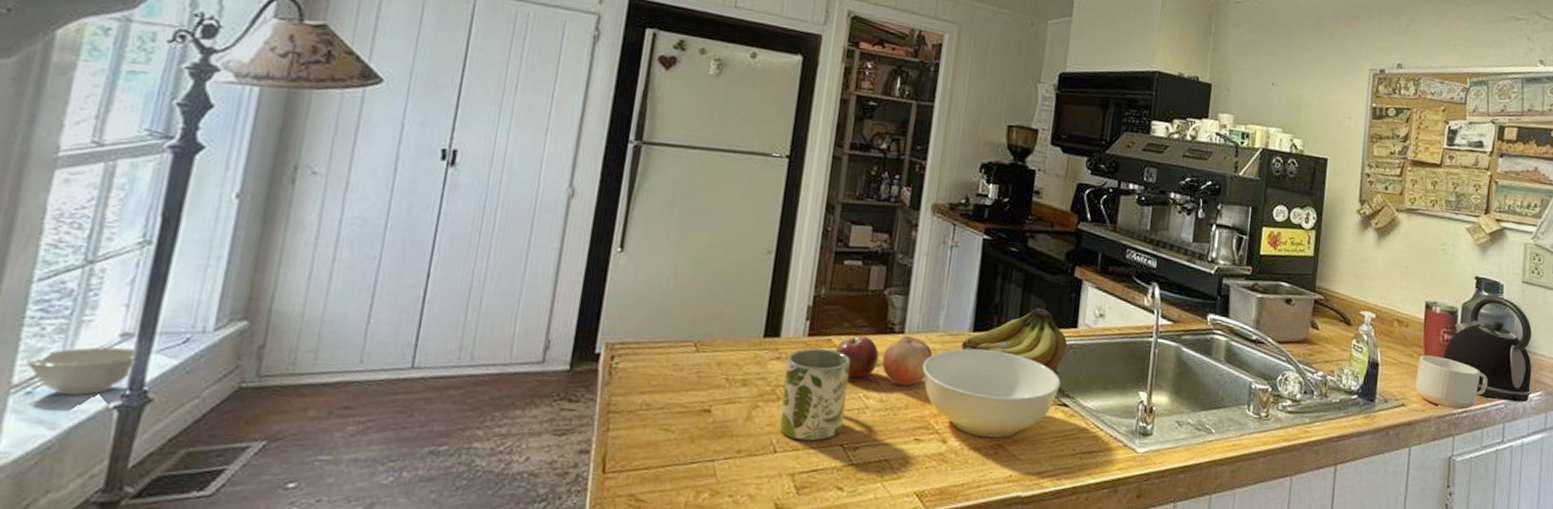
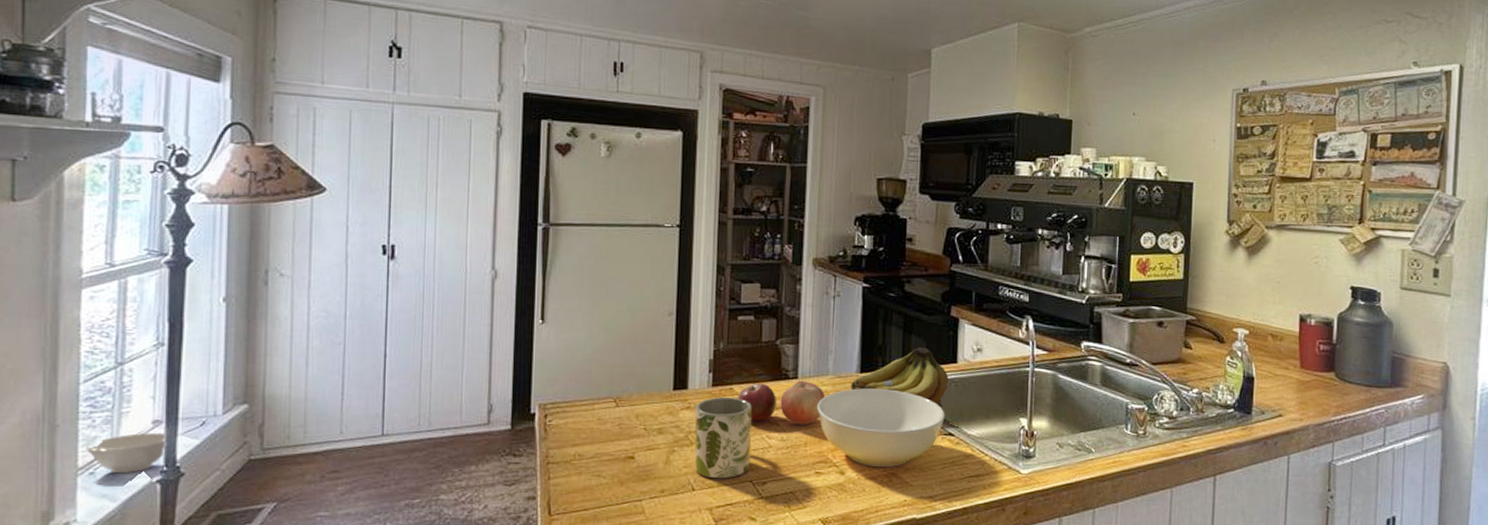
cup: present [1414,355,1489,410] -> none [1291,366,1368,417]
kettle: present [1443,295,1533,403] -> none [1320,304,1414,406]

